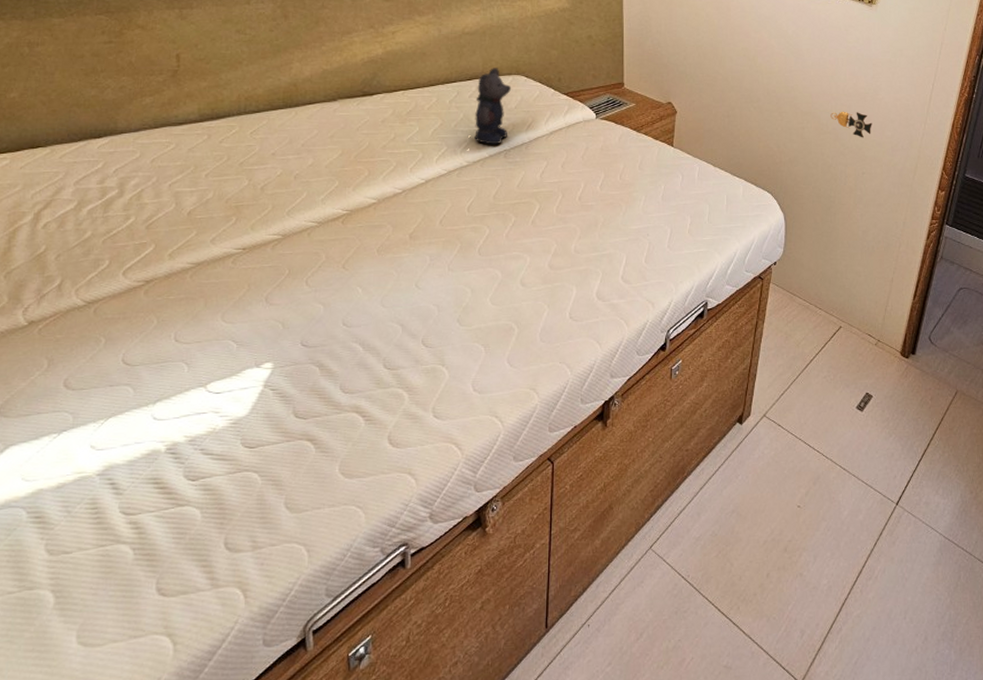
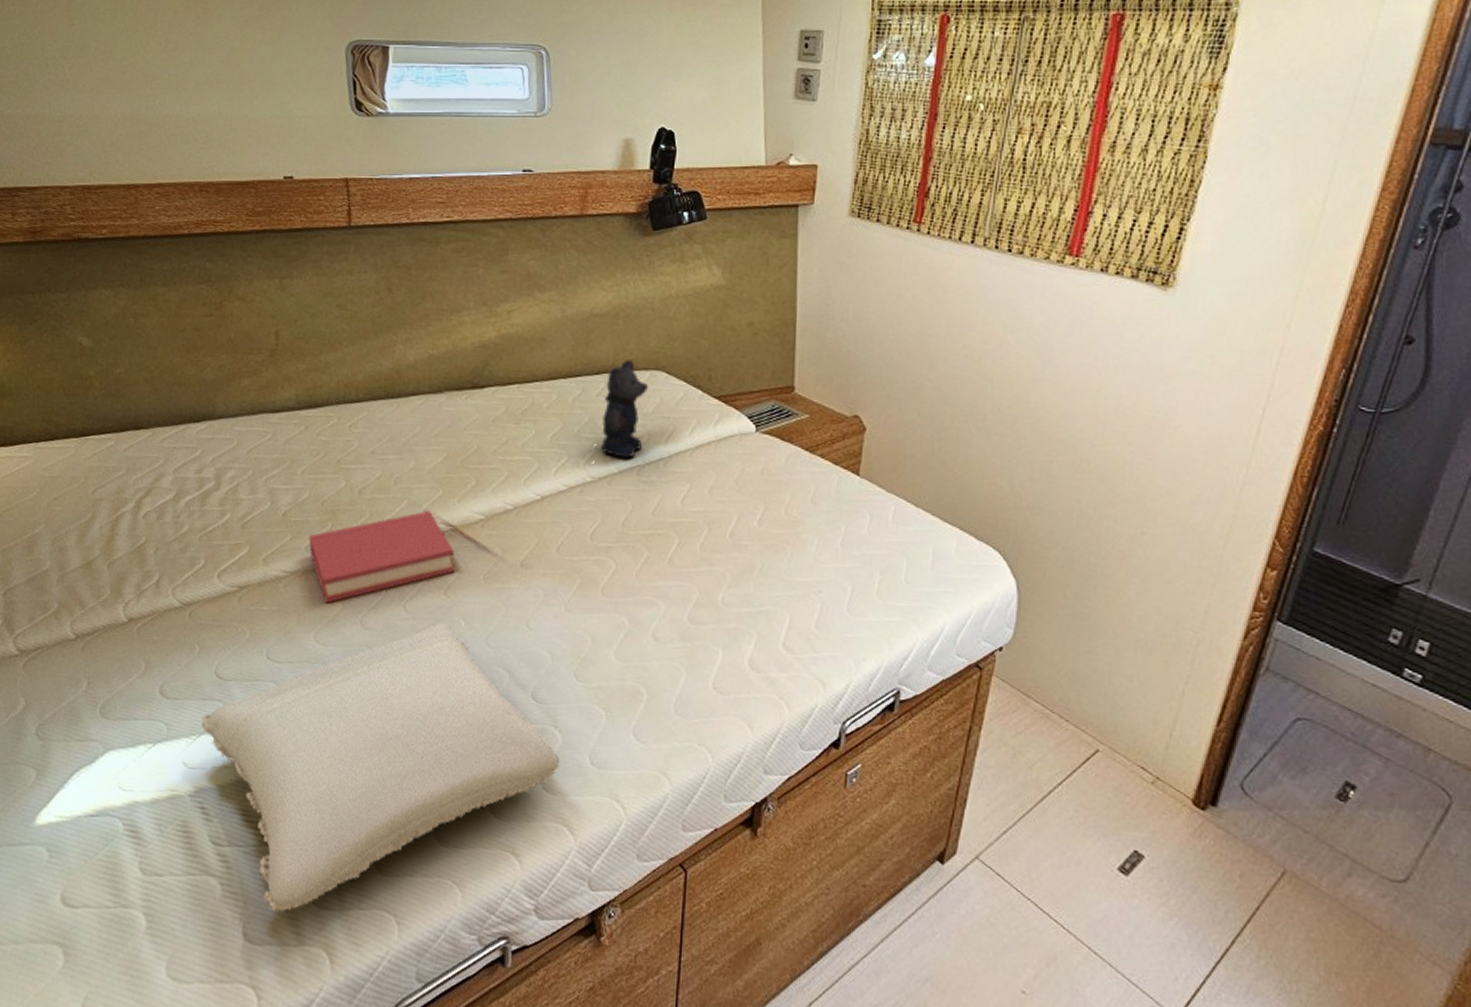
pillow: none [109,292,448,563] -> present [201,623,560,912]
hardback book: none [214,199,352,287] -> present [309,510,455,603]
medal: present [830,111,872,138] -> none [1094,441,1160,482]

